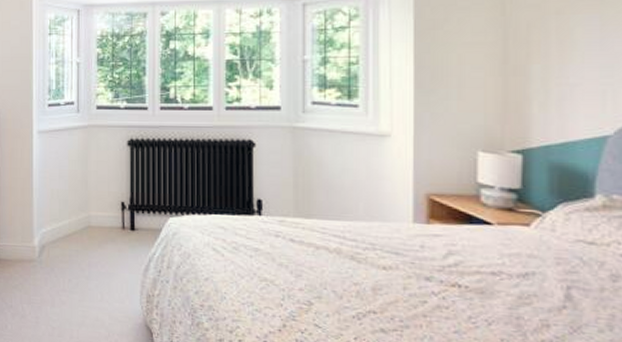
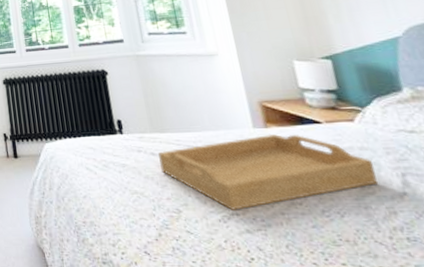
serving tray: none [297,230,539,309] -> present [158,133,379,212]

